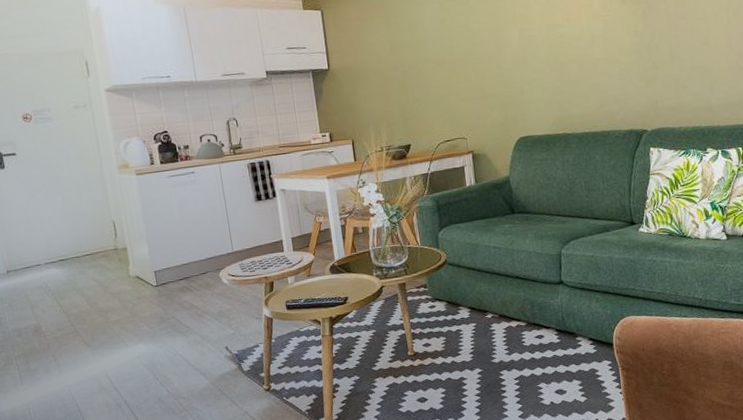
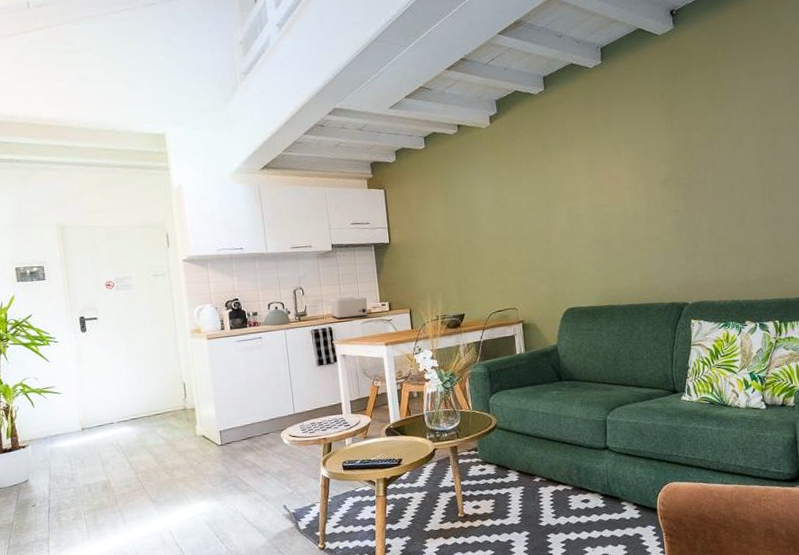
toaster: none [267,127,308,153] -> present [330,296,368,320]

